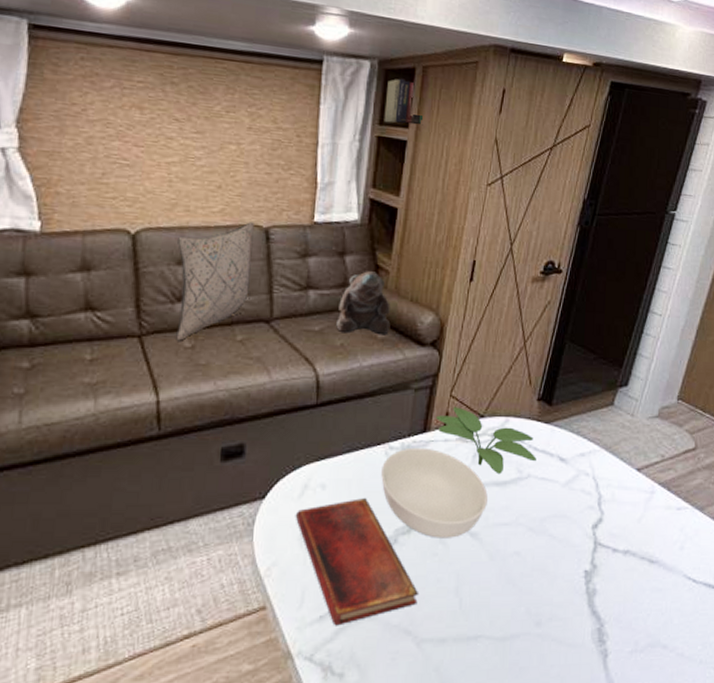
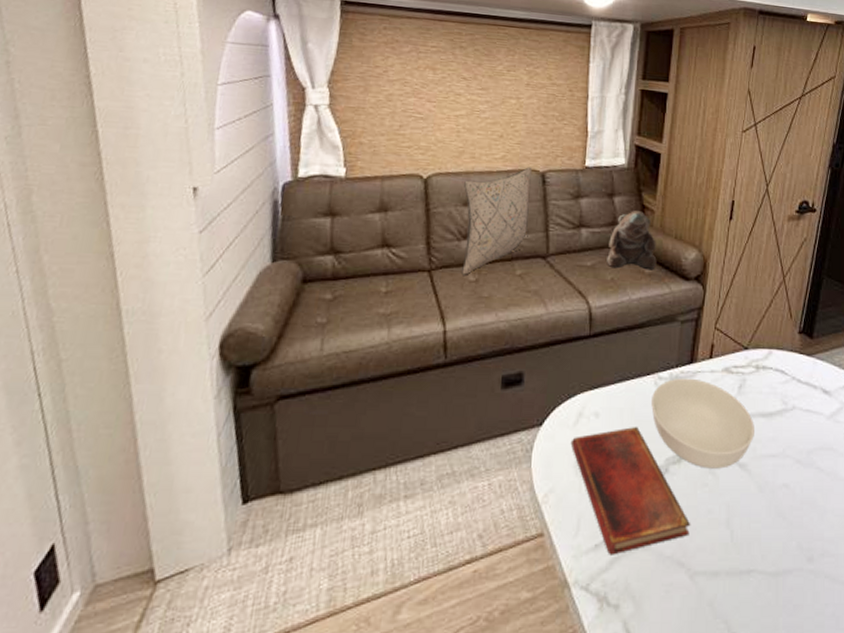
books: present [384,78,423,126] -> none [646,38,682,80]
plant: present [436,407,536,475] -> none [702,339,800,406]

